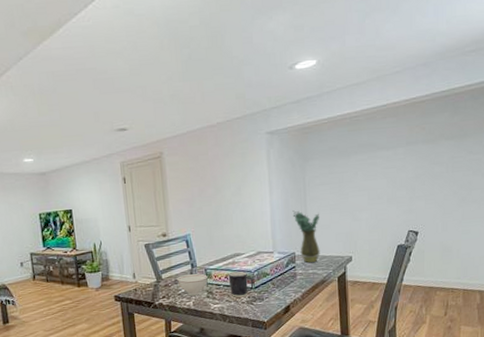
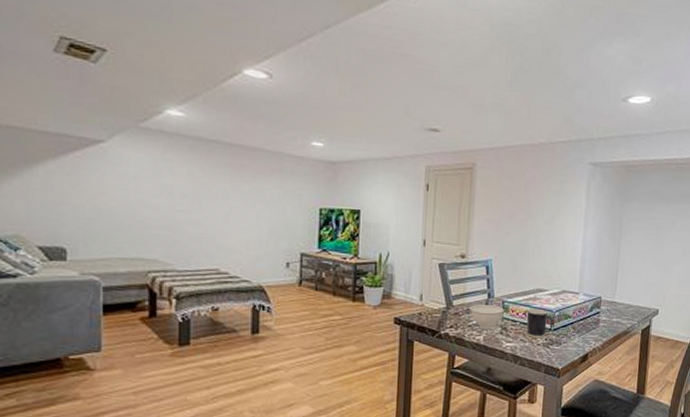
vase: present [292,210,320,263] -> none [604,251,632,310]

